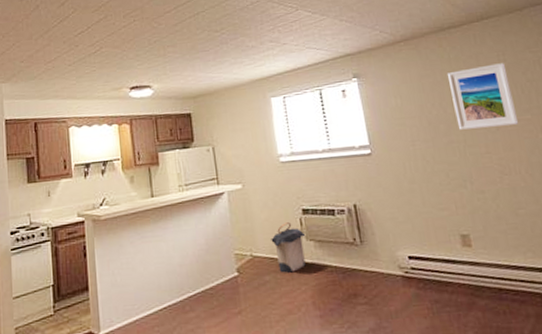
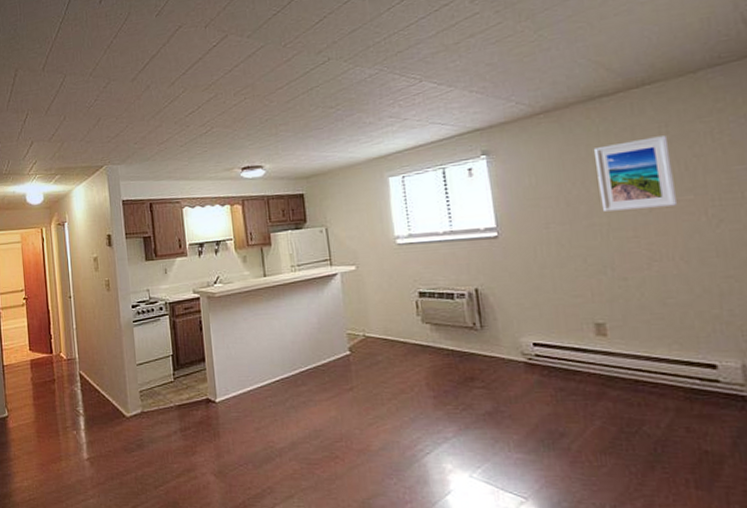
laundry hamper: present [271,222,306,273] -> none [385,305,421,354]

